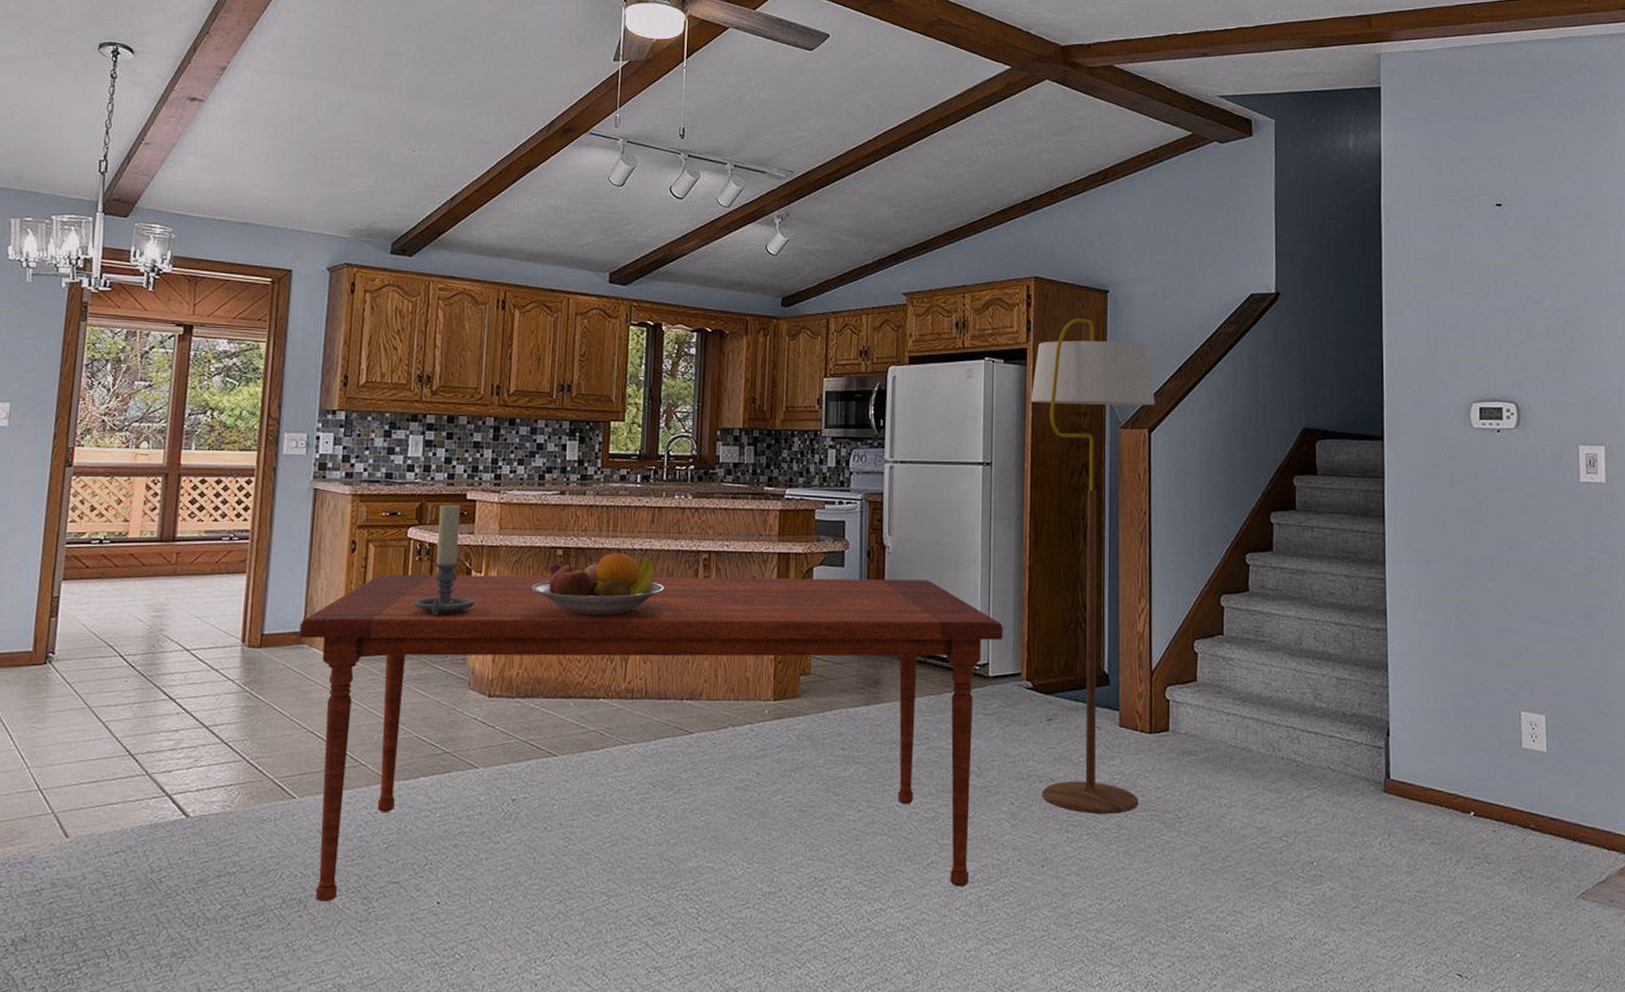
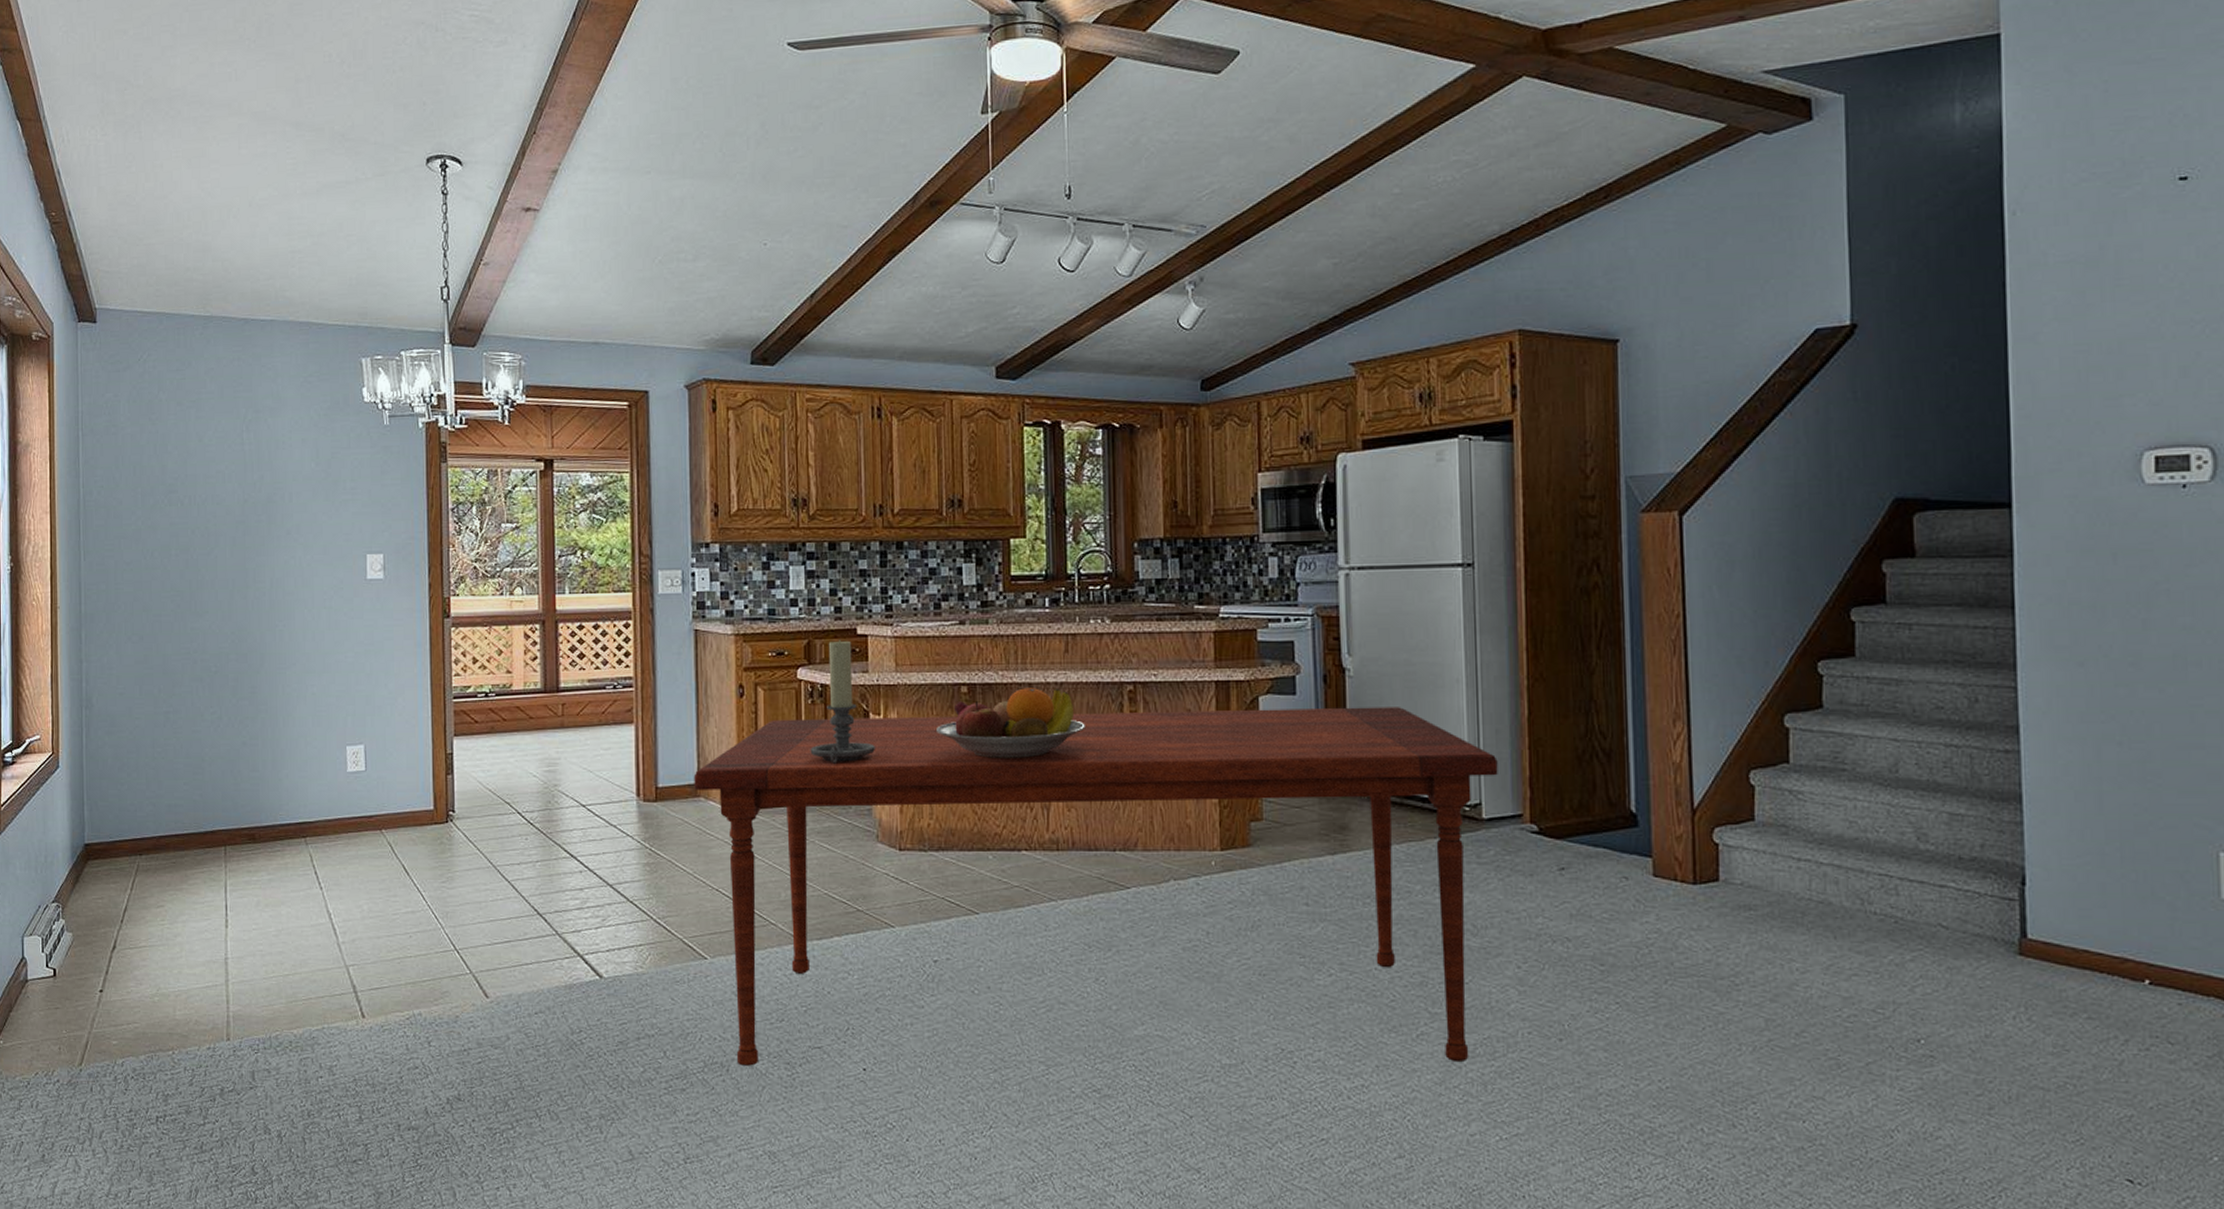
floor lamp: present [1030,318,1155,814] -> none [1520,377,1687,980]

